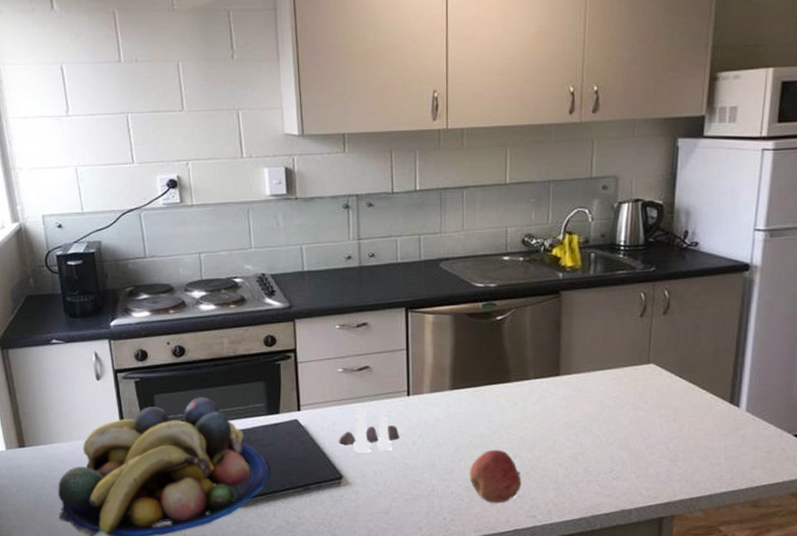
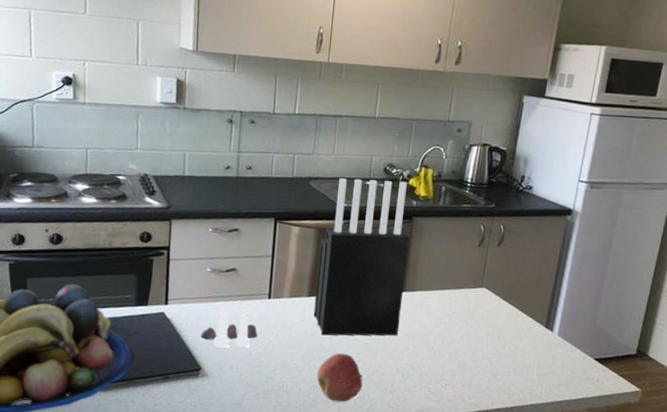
knife block: none [458,252,559,431] -> present [313,178,410,336]

